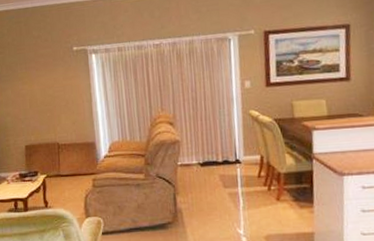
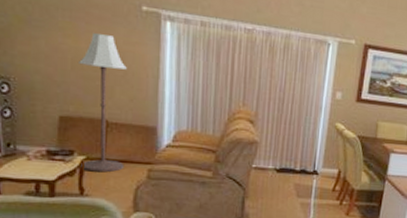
floor lamp: none [33,75,75,187] -> present [77,33,127,173]

